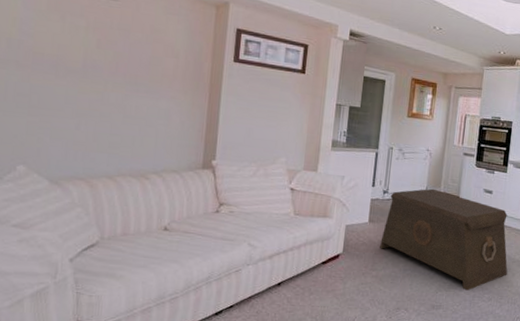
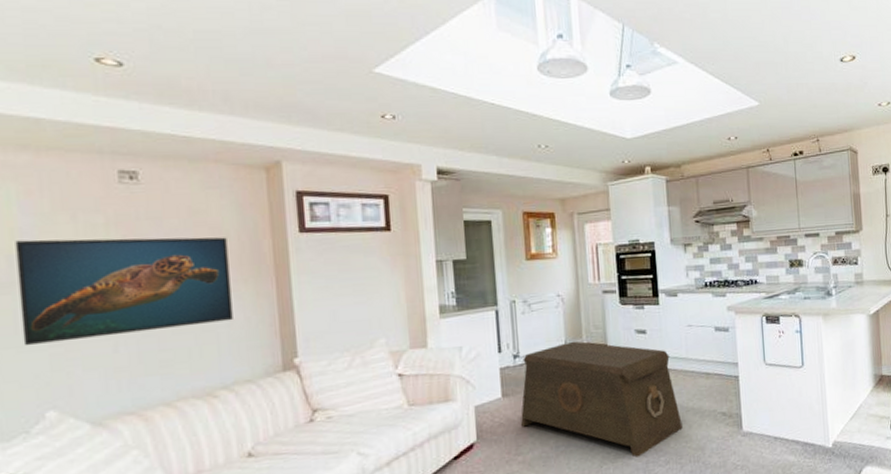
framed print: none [9,28,177,122] -> present [15,237,233,346]

